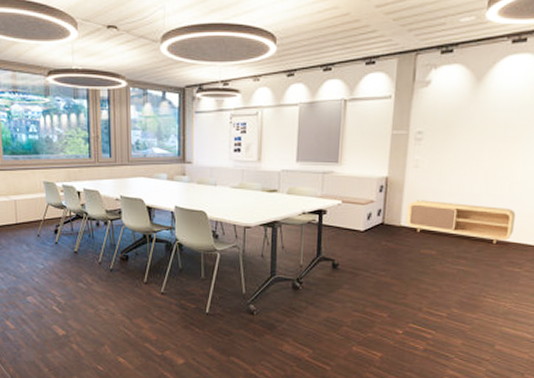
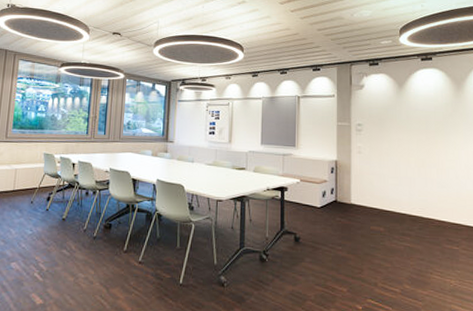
tv stand: present [406,200,516,244] -> none [355,181,446,223]

